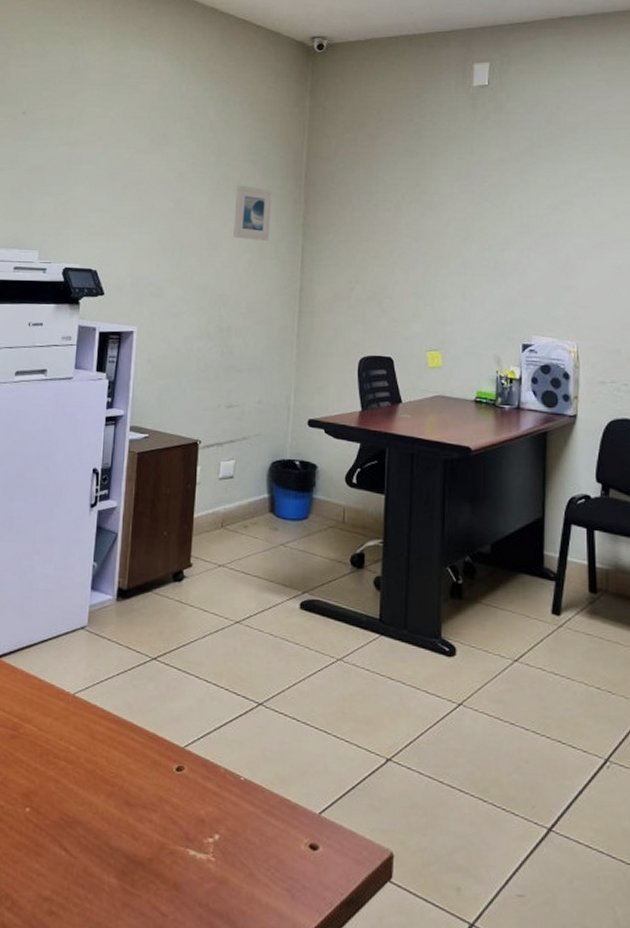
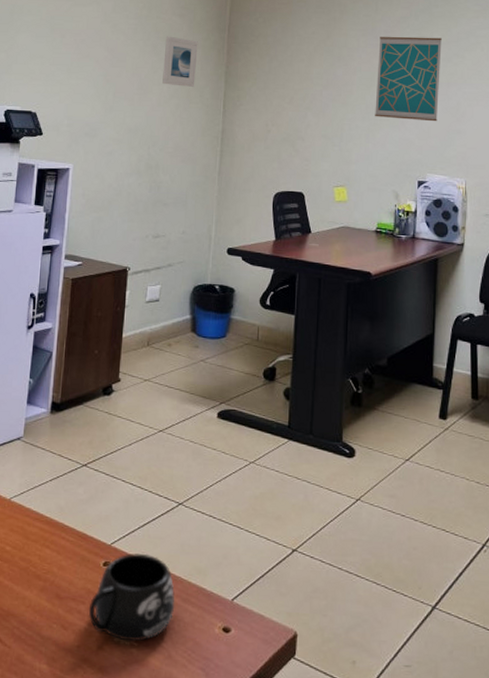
mug: none [160,758,256,857] -> present [88,553,175,642]
wall art: none [472,181,547,277] -> present [375,36,442,122]

